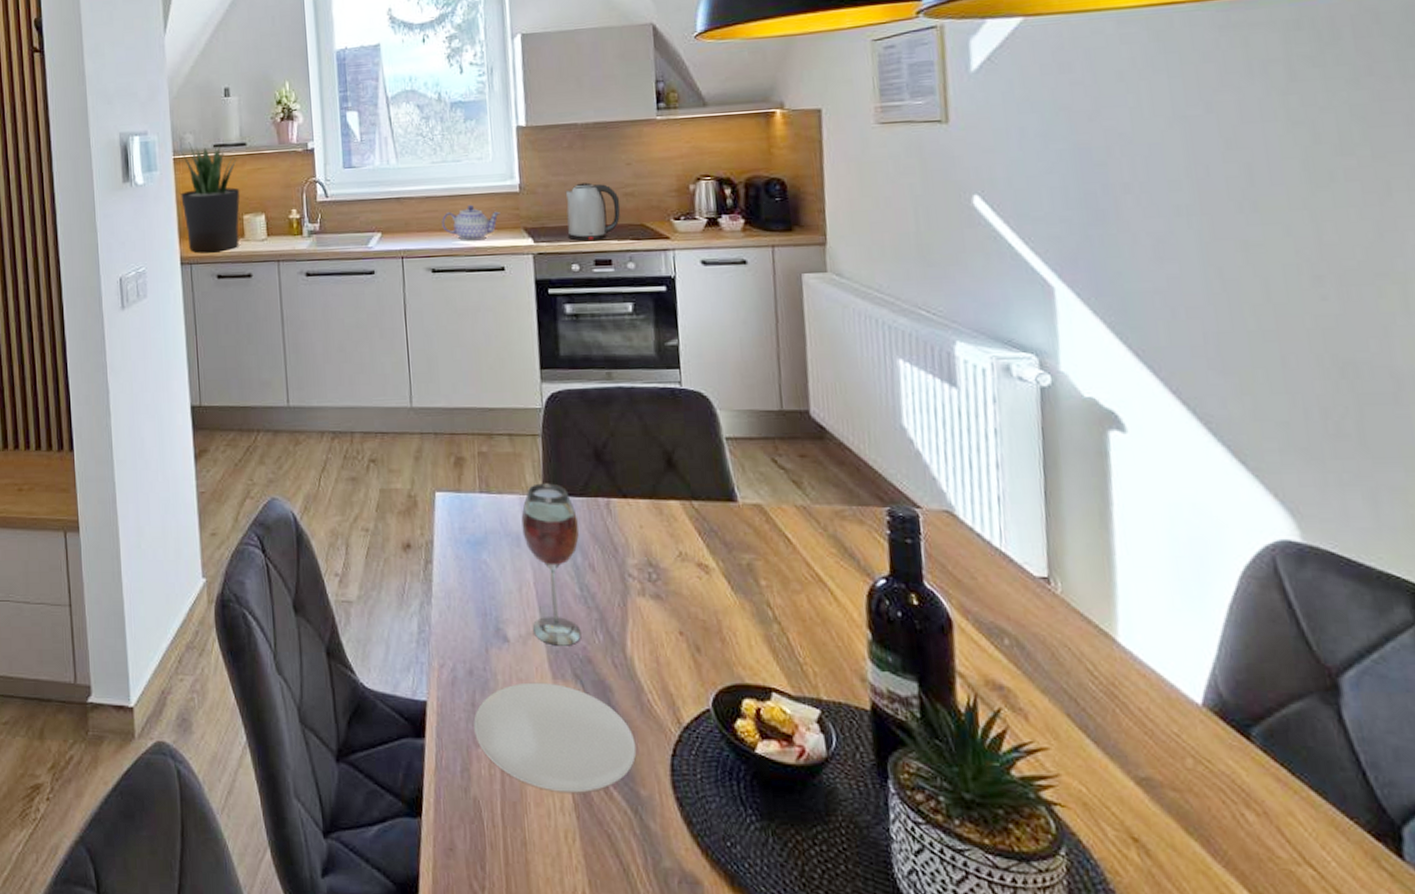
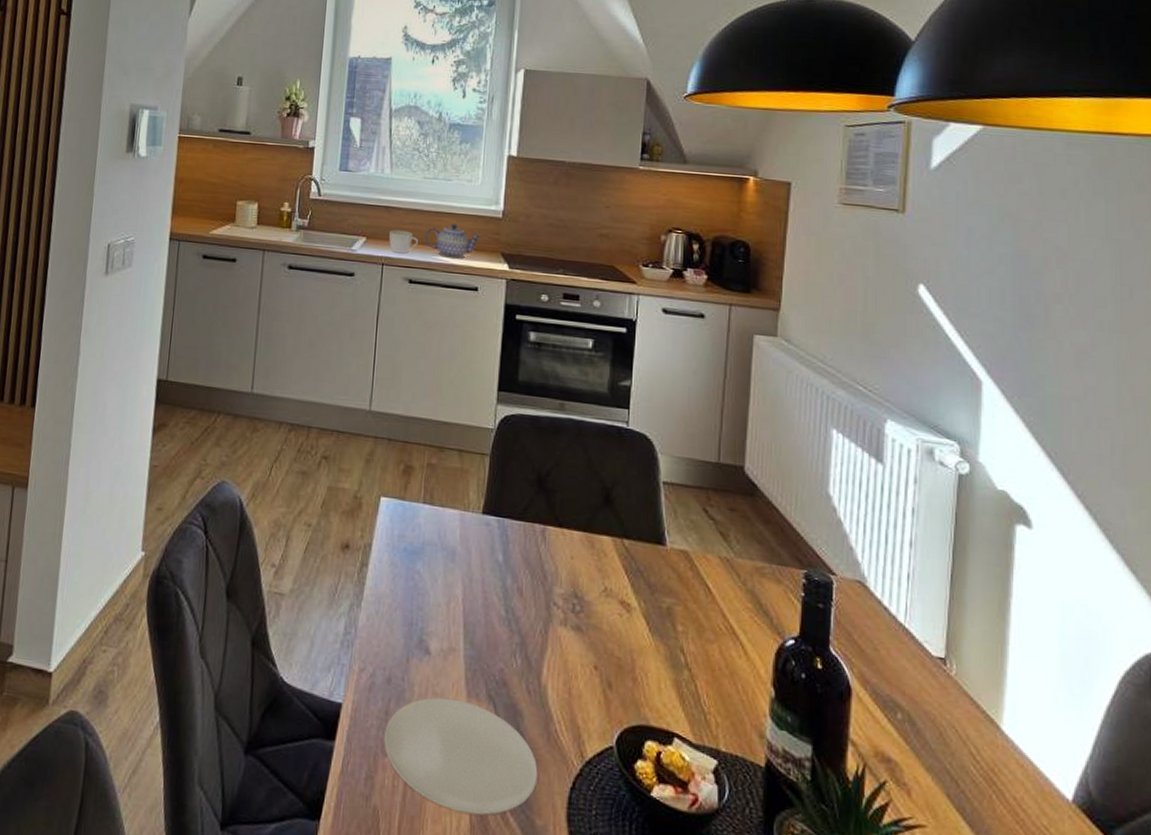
planter: present [181,142,240,253] -> none [180,123,239,234]
cup: none [403,220,437,244] -> present [388,229,419,254]
wineglass: present [521,483,581,646] -> none [455,501,513,666]
kettle: present [565,182,621,242] -> none [541,218,595,276]

